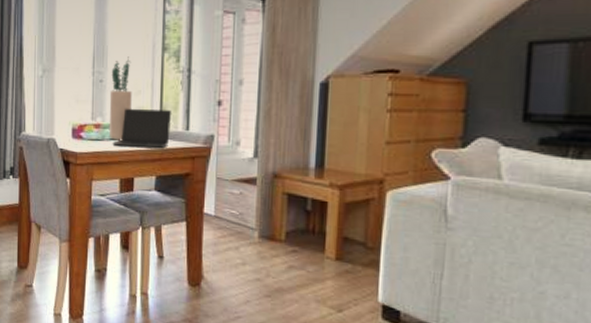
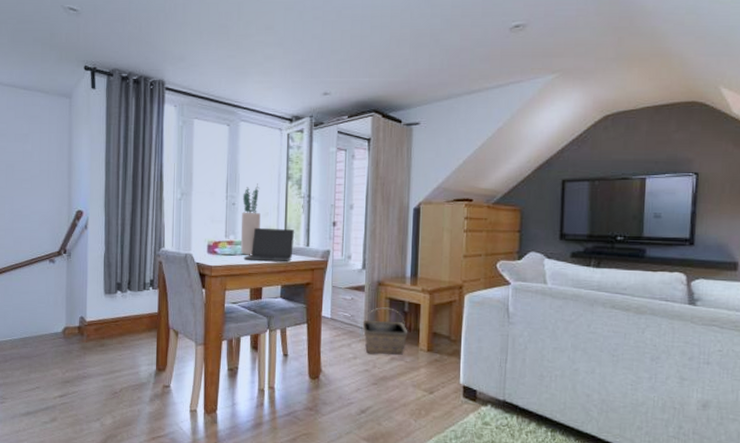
basket: none [253,204,311,264] -> present [362,307,408,356]

